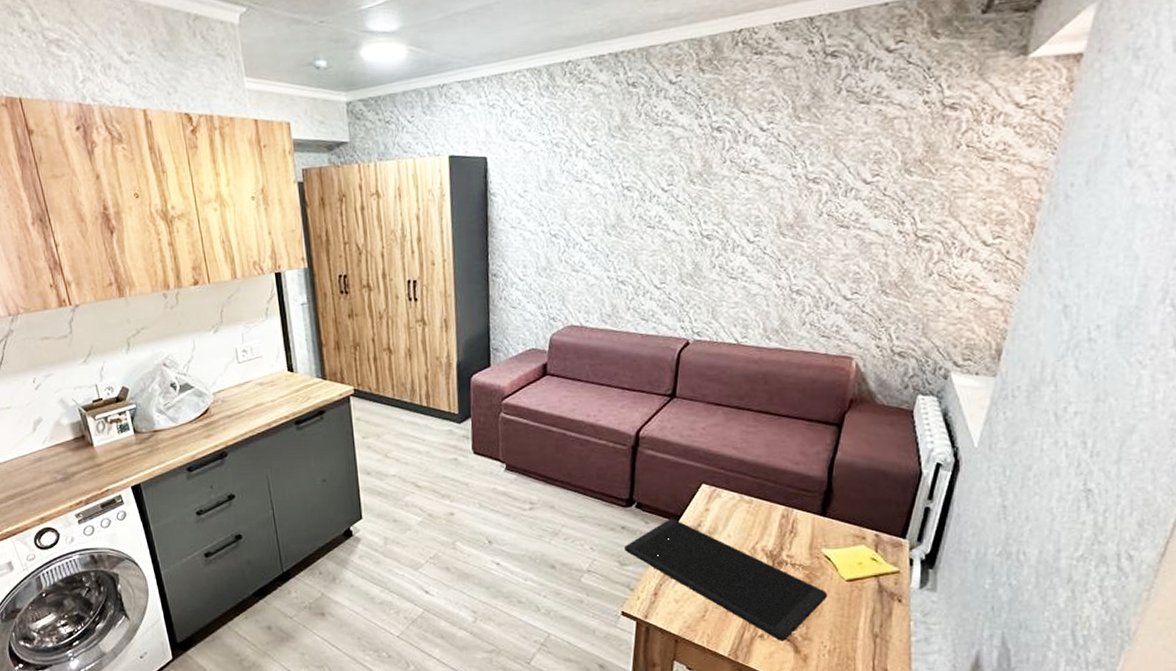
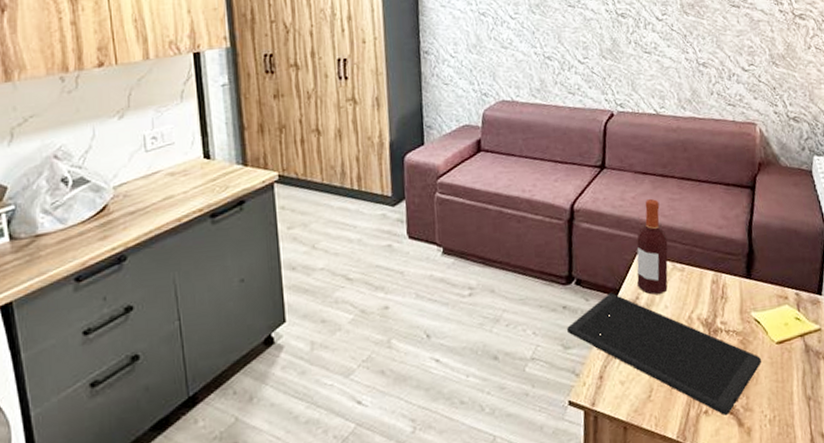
bottle: none [700,431,737,524] -> present [636,199,668,295]

